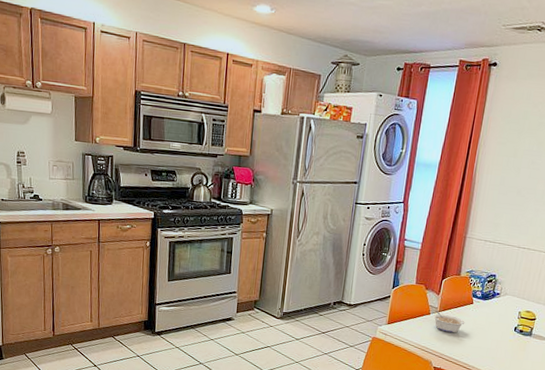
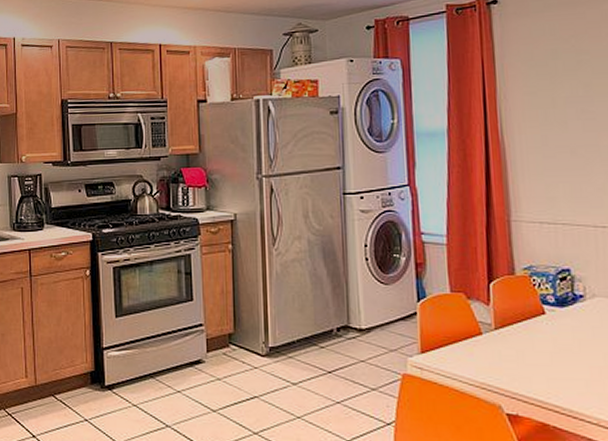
legume: present [433,310,465,333] -> none [488,328,540,360]

